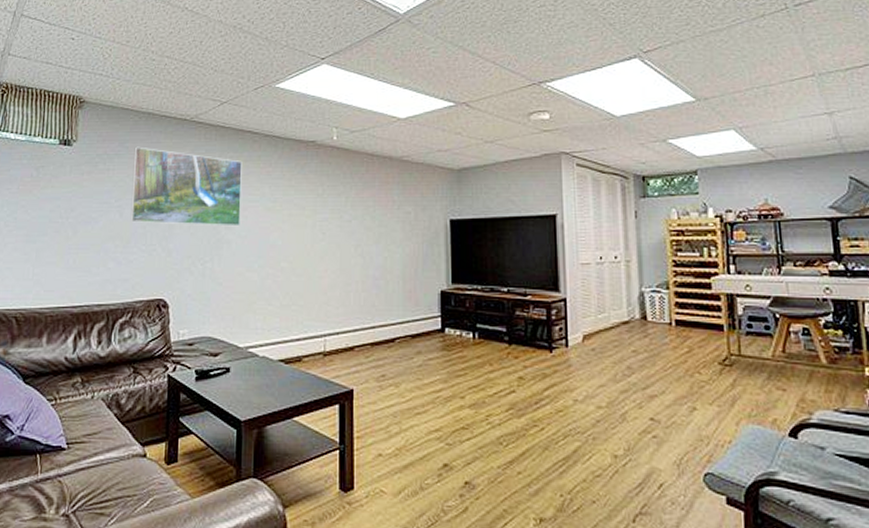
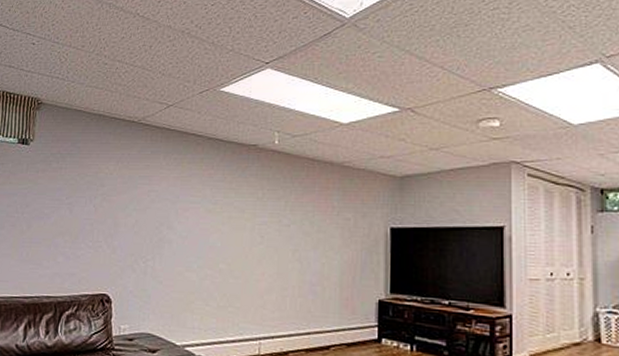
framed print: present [130,146,242,227] -> none [79,147,186,227]

